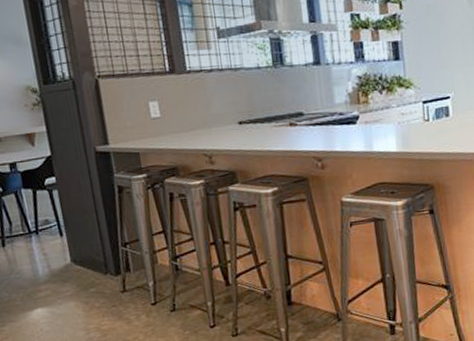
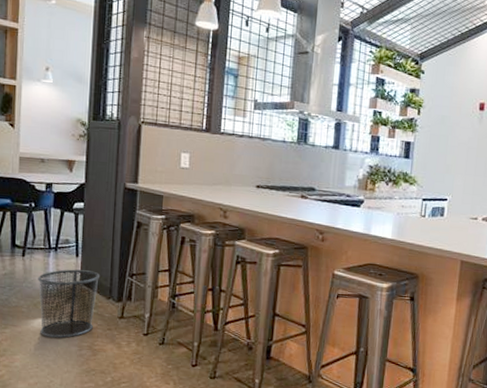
waste bin: none [25,248,96,327] -> present [38,269,101,338]

